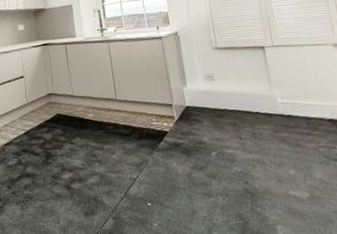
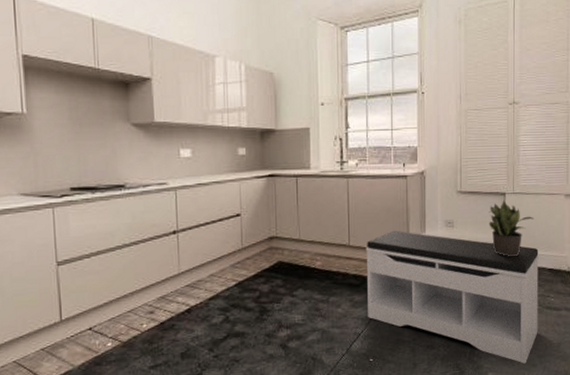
bench: none [131,85,329,219] -> present [366,230,539,364]
potted plant: none [249,52,301,107] -> present [489,199,534,256]

